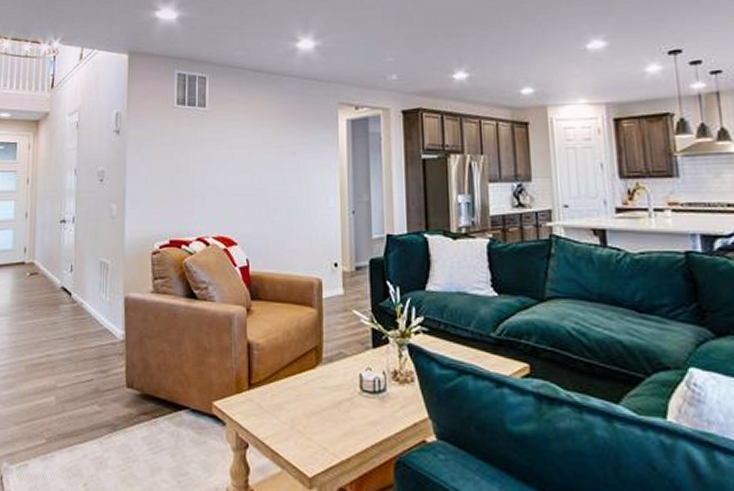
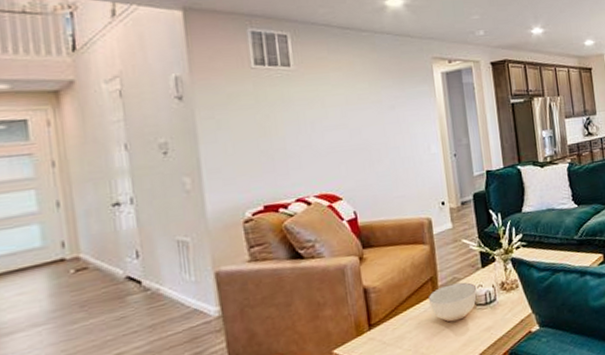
bowl: none [310,359,365,404] -> present [428,282,477,323]

